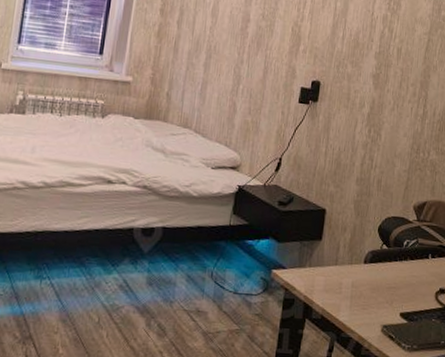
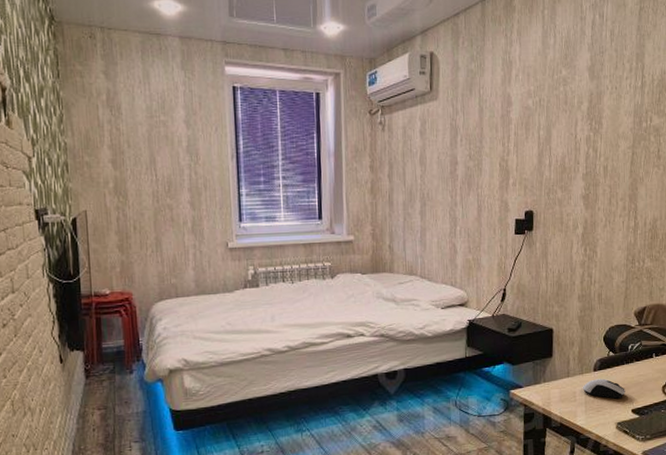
computer mouse: none [349,272,396,298] -> present [582,378,625,399]

